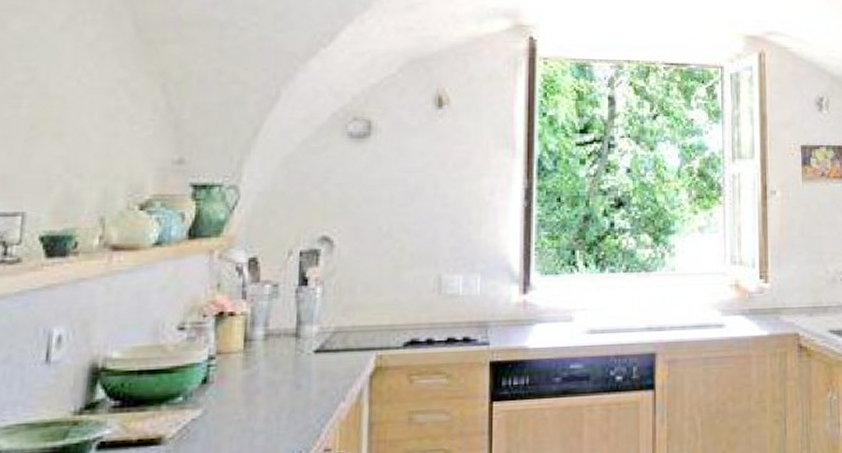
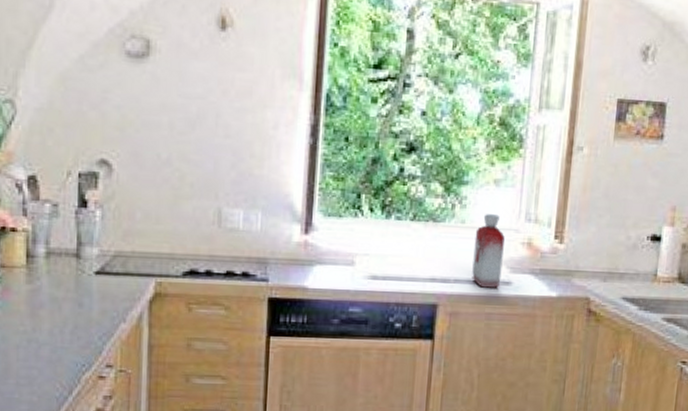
bottle: none [686,260,714,332] -> present [472,214,505,288]

